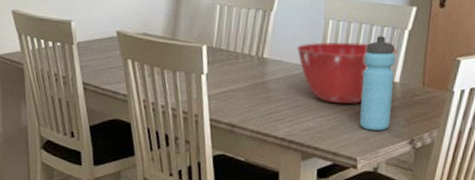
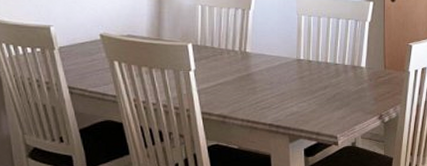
mixing bowl: present [296,42,397,104] -> none [275,35,361,89]
water bottle: present [359,36,395,131] -> none [335,28,362,110]

